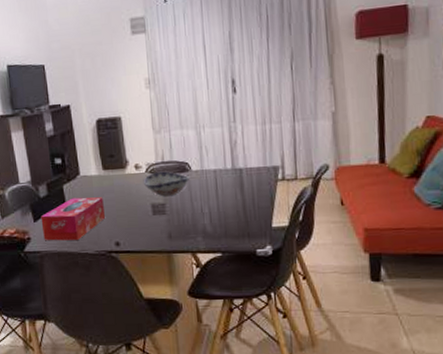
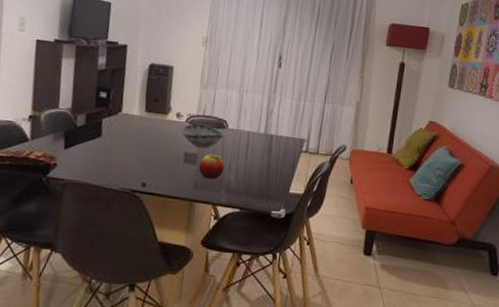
tissue box: present [40,197,105,241] -> none [70,132,140,174]
fruit: none [168,200,196,228] -> present [198,154,225,180]

